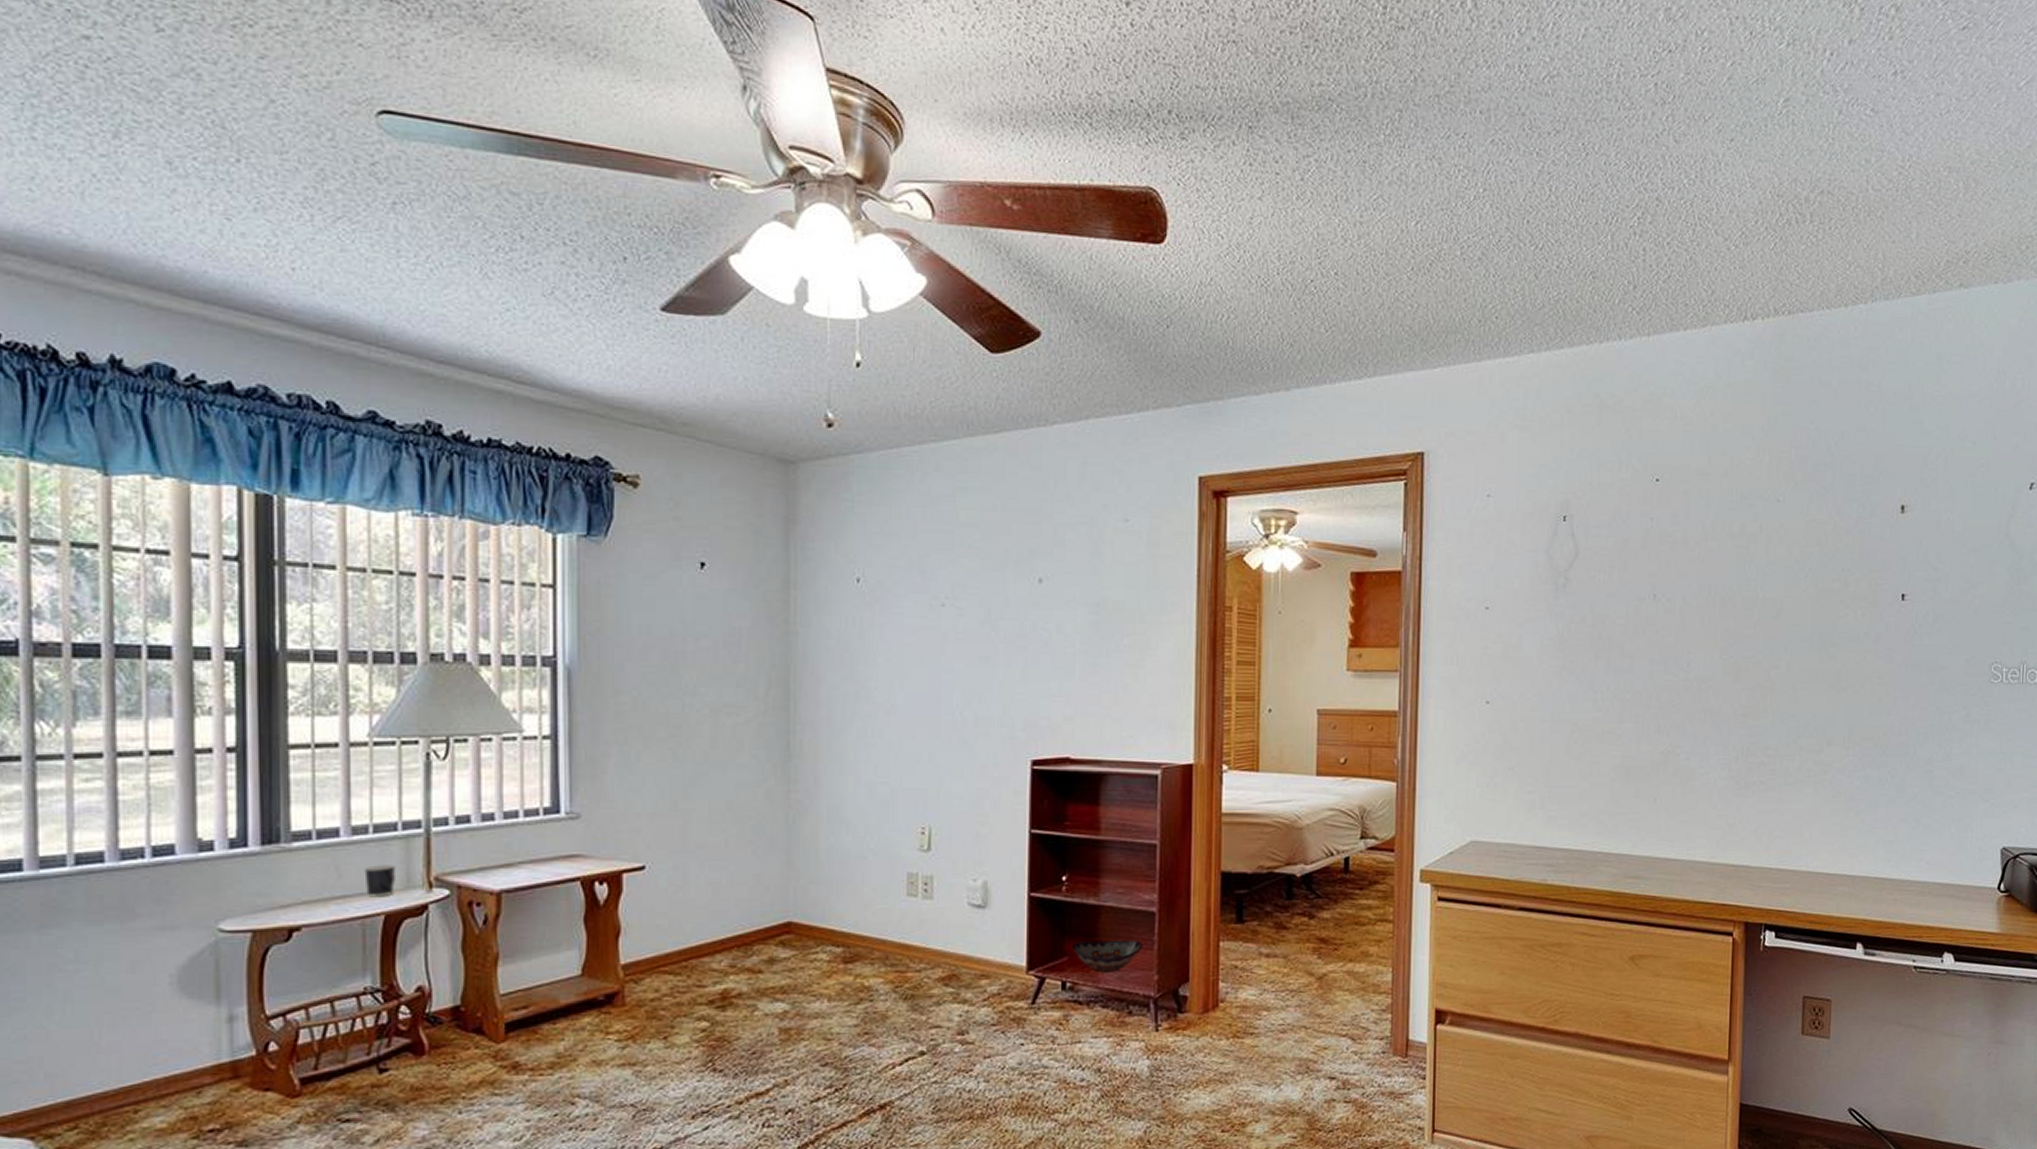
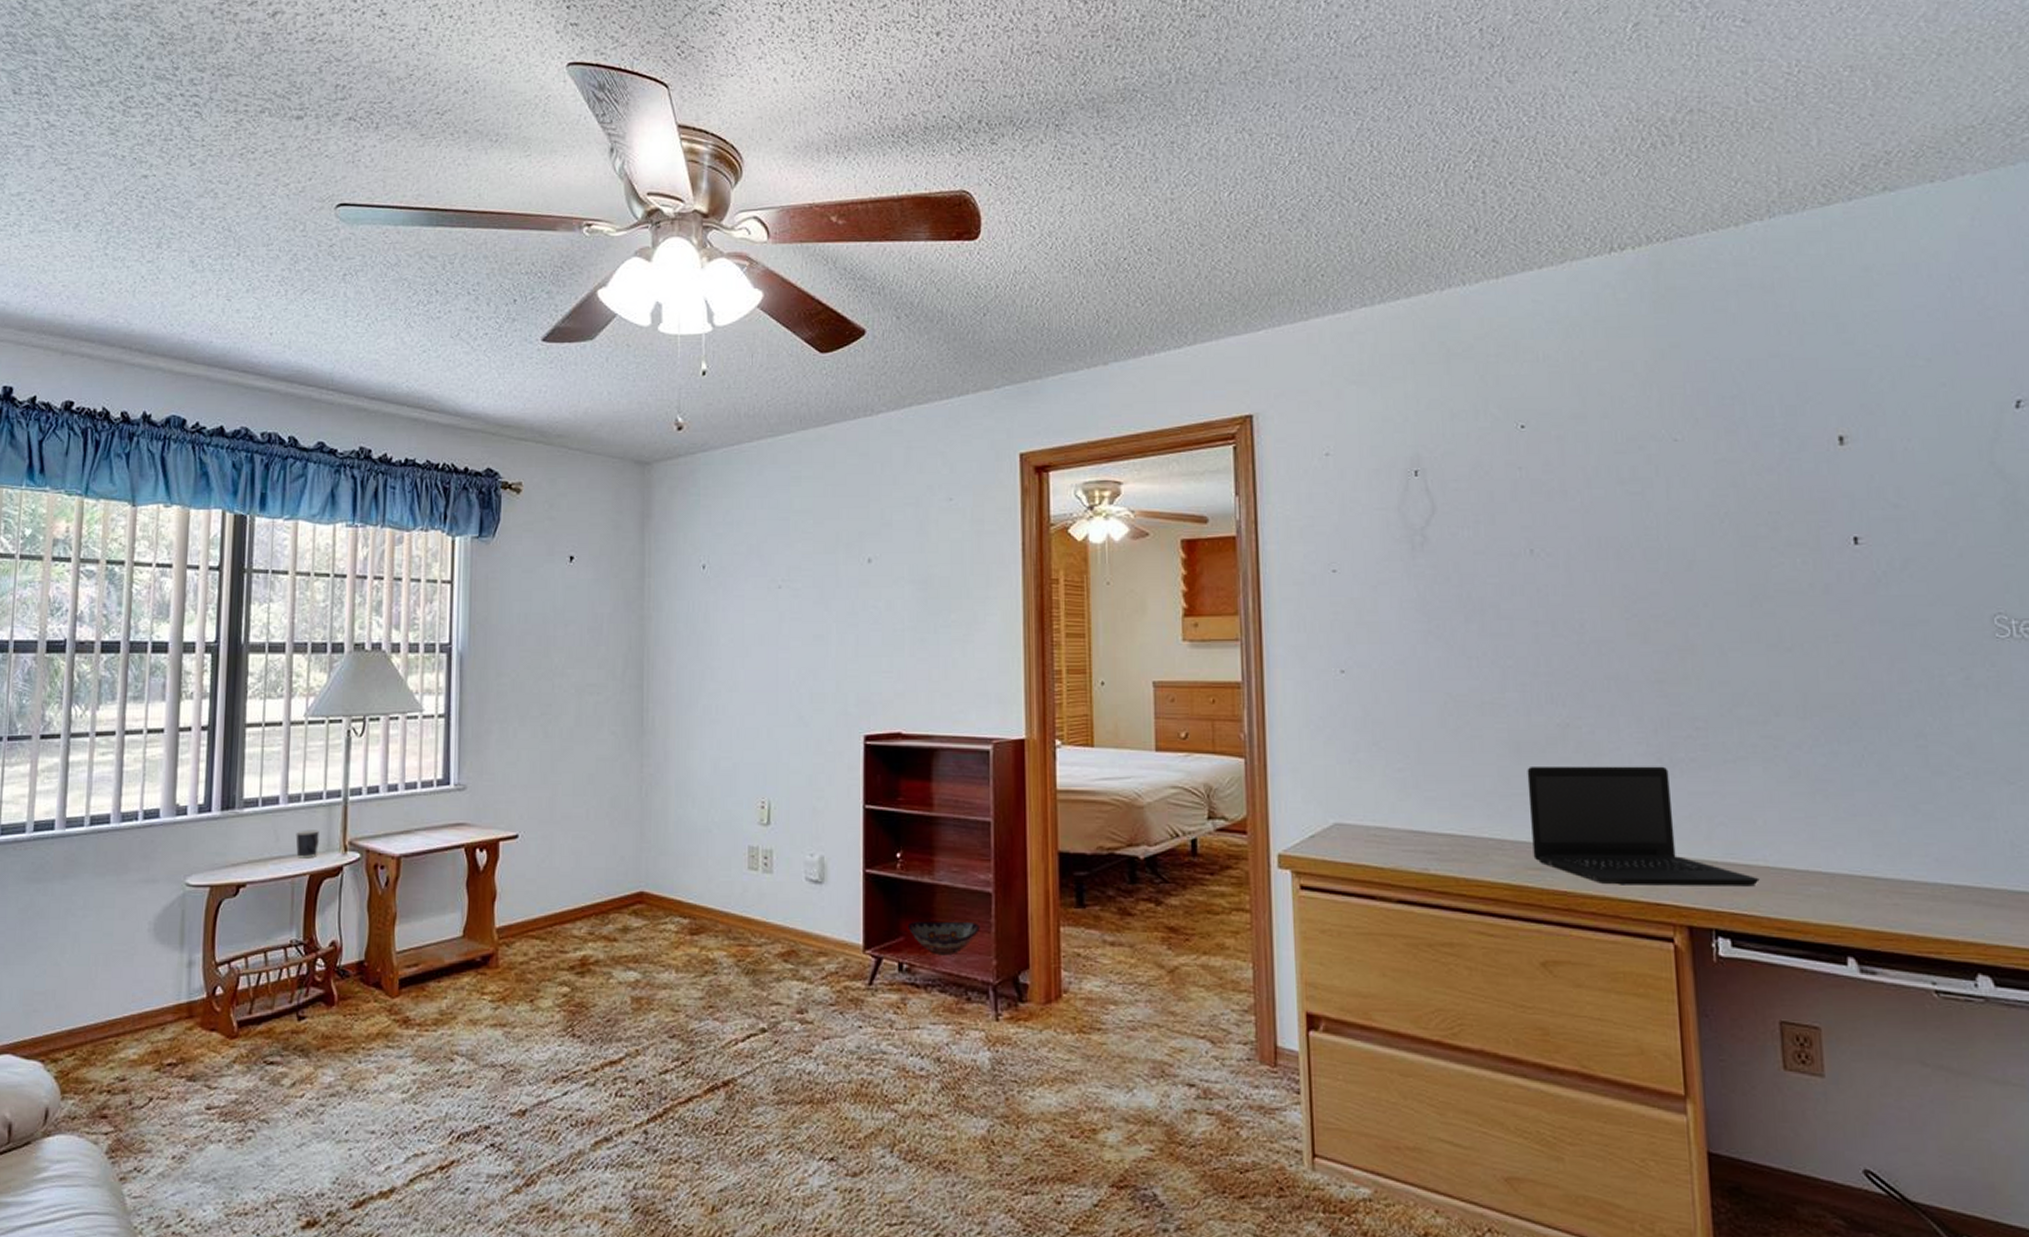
laptop: none [1632,788,1801,890] -> present [1527,766,1760,886]

